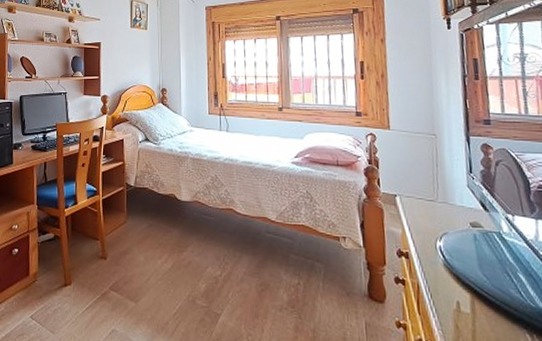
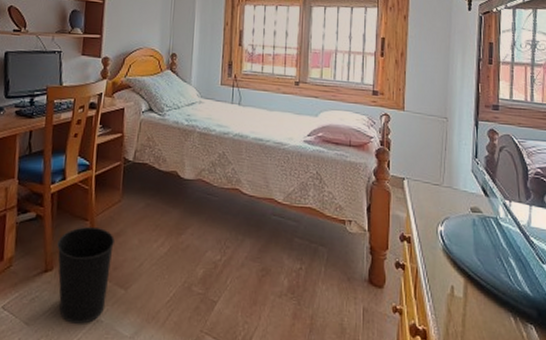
wastebasket: none [74,245,123,333] -> present [57,226,115,324]

